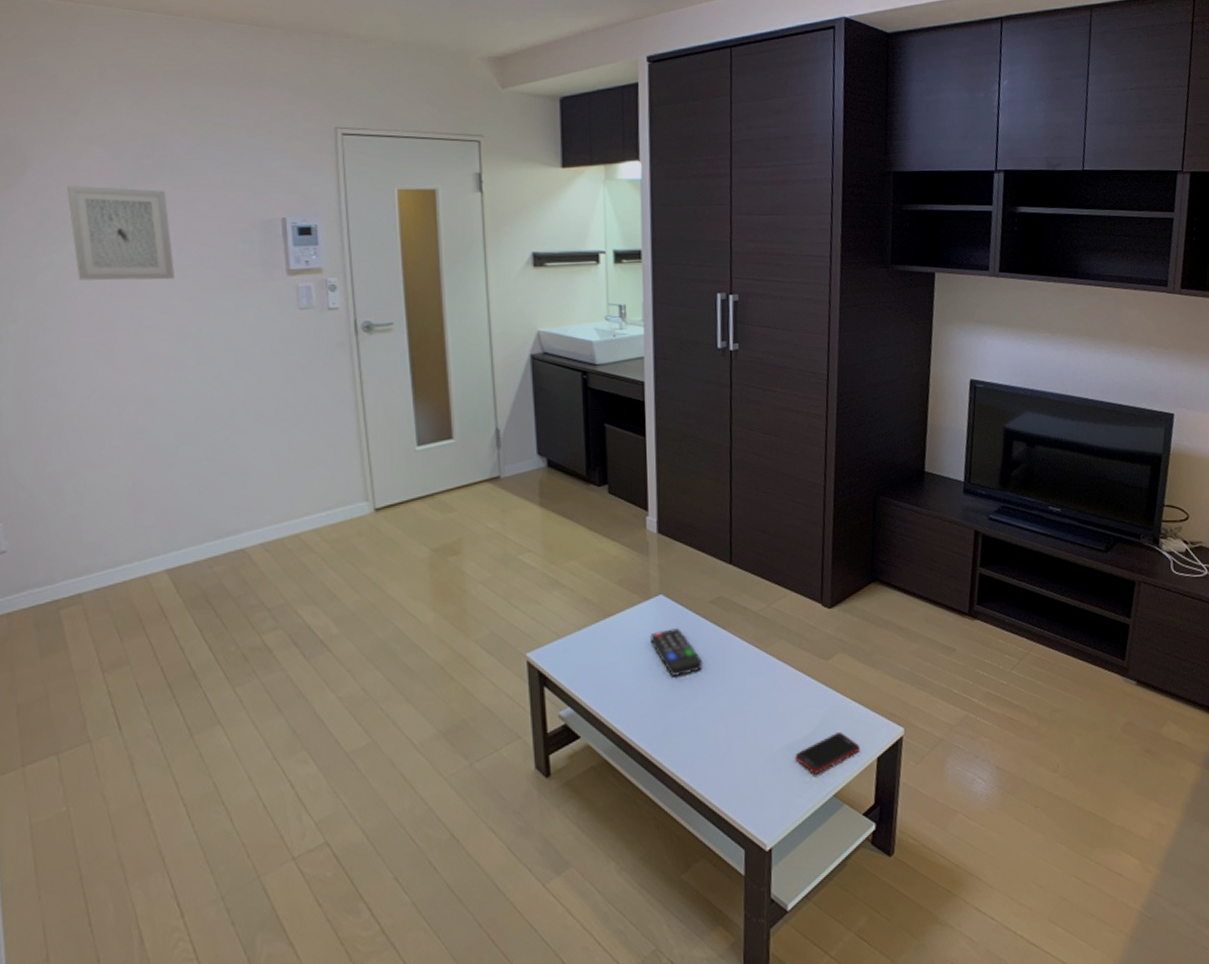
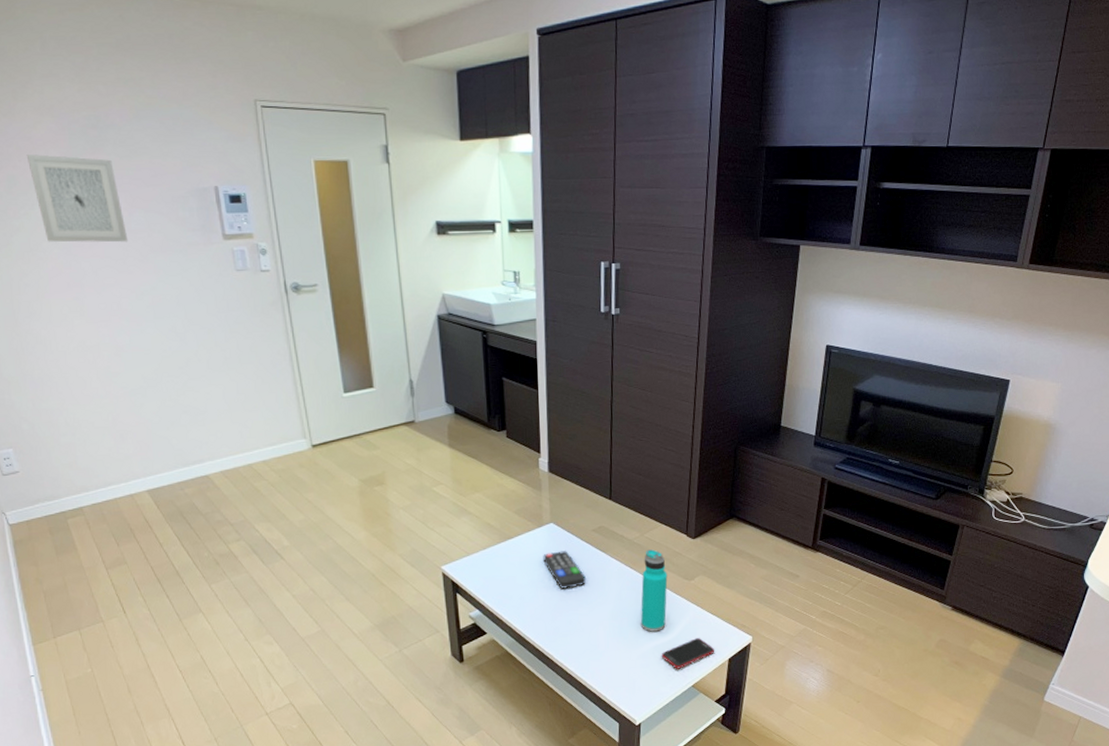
water bottle: none [768,623,801,727] -> present [640,549,668,632]

